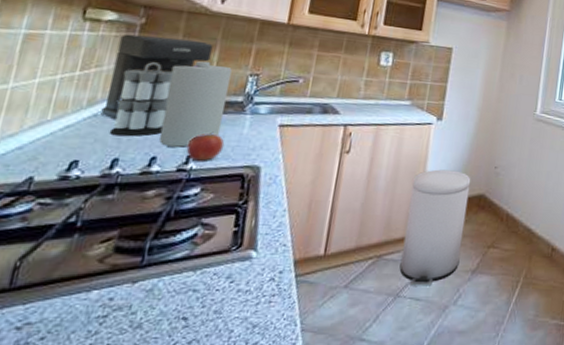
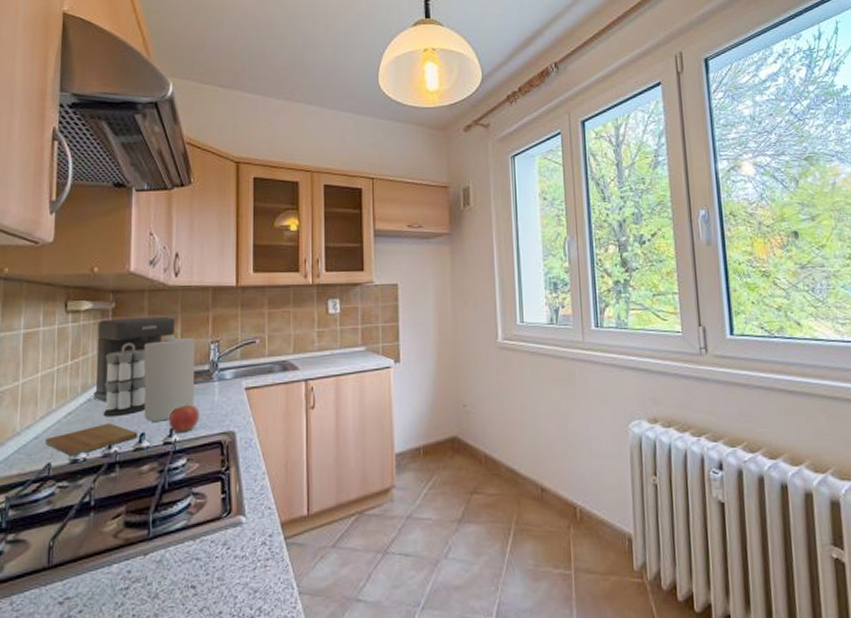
cutting board: none [30,142,149,173] -> present [45,423,138,456]
pedal bin: present [399,169,471,286] -> none [381,414,443,541]

